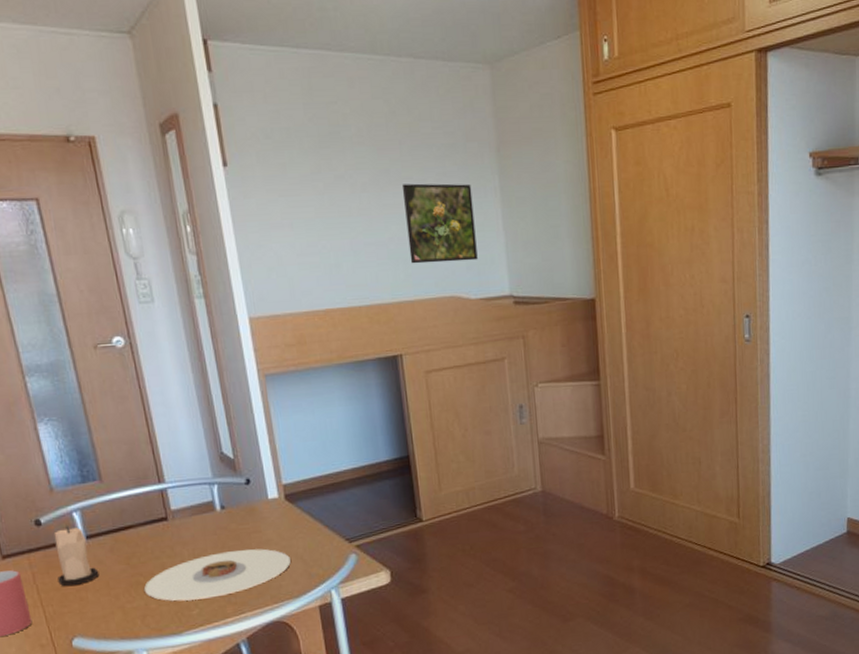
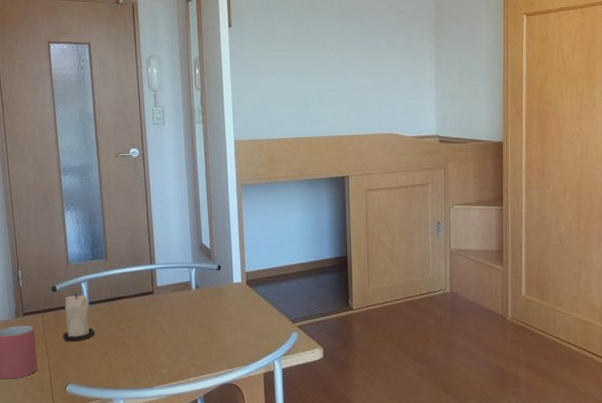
plate: present [143,548,291,601] -> none [128,322,245,361]
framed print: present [401,183,478,264] -> none [360,47,414,107]

